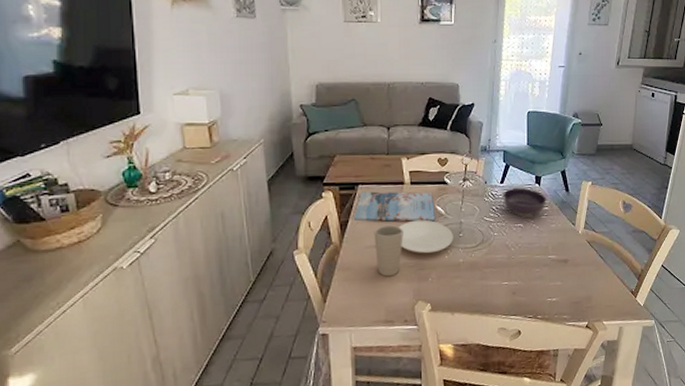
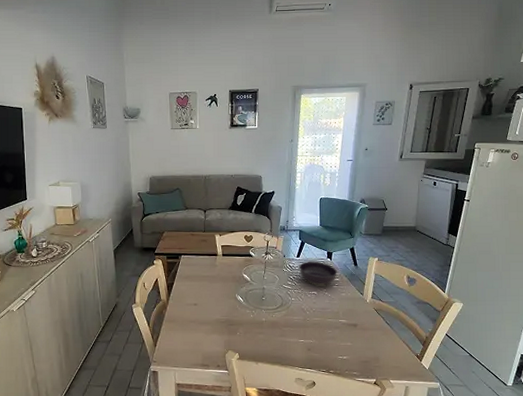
magazine: present [354,191,436,222] -> none [178,261,243,287]
cup: present [374,225,403,277] -> none [193,288,217,329]
plate: present [398,219,453,254] -> none [212,285,257,313]

